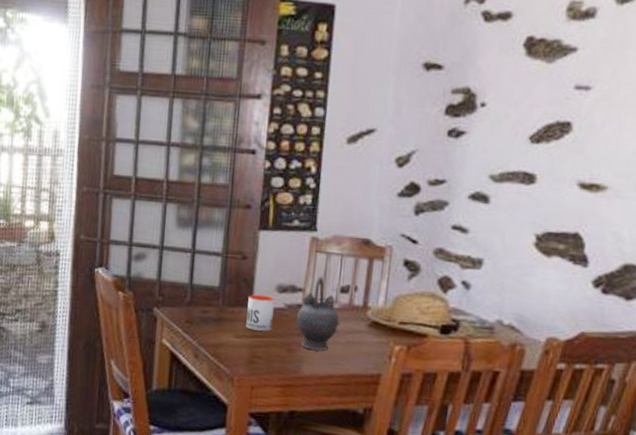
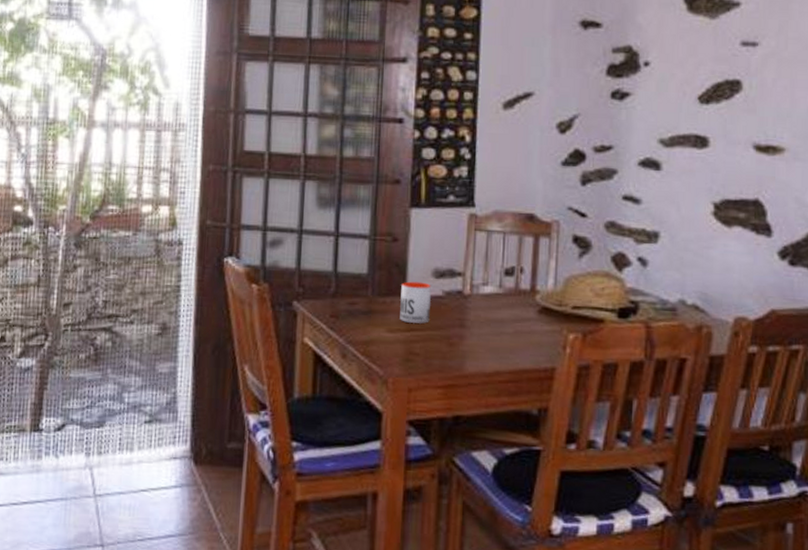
teapot: present [296,276,340,351] -> none [456,257,506,343]

